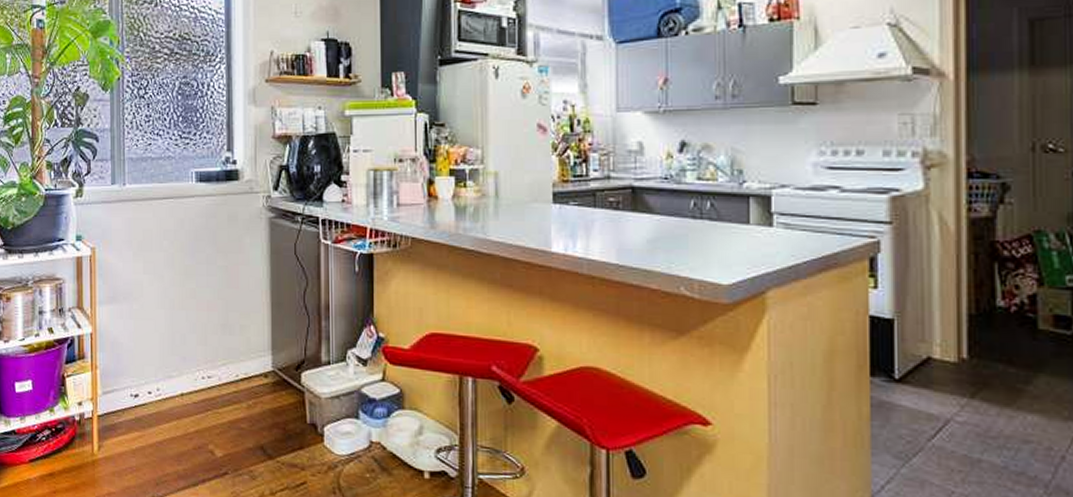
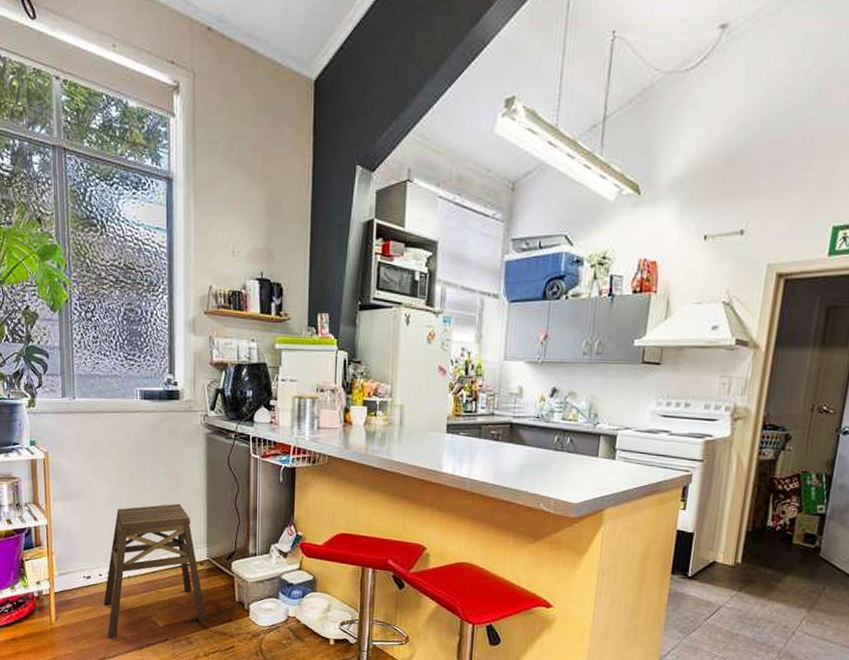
stool: none [153,302,273,473] -> present [104,503,207,639]

